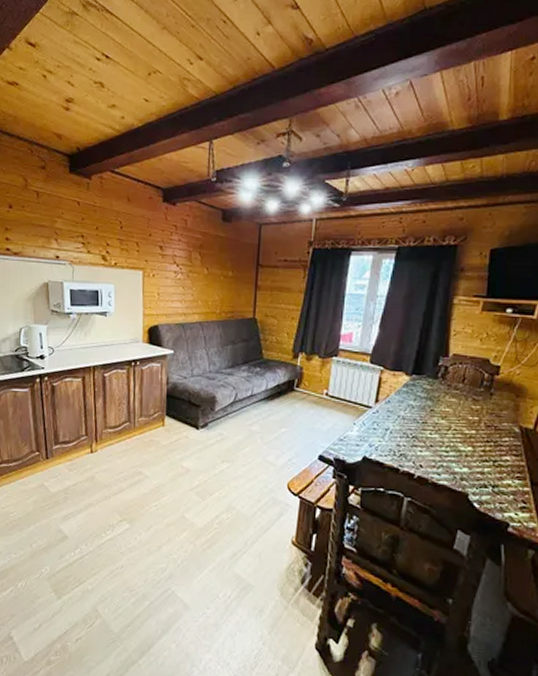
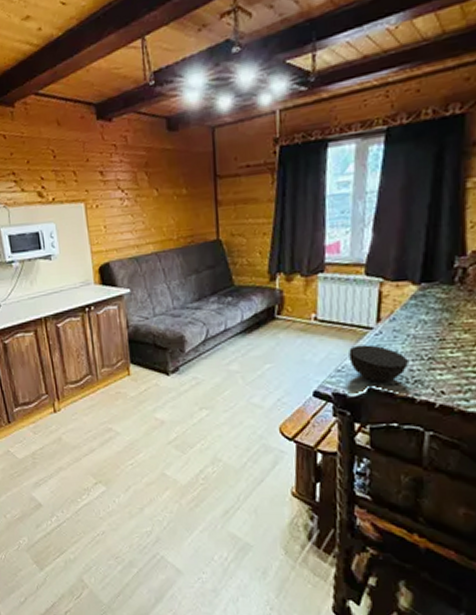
bowl: none [350,420,397,454] -> present [349,344,408,383]

